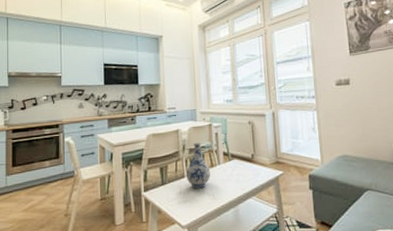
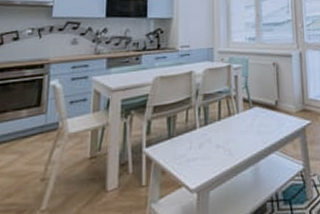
vase: present [186,142,210,189] -> none [198,86,227,143]

